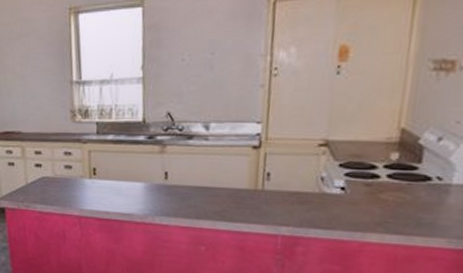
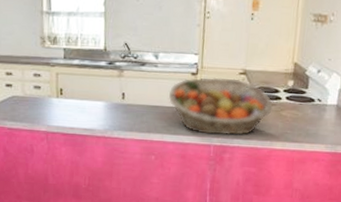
fruit basket: none [221,150,367,224] -> present [168,77,273,136]

